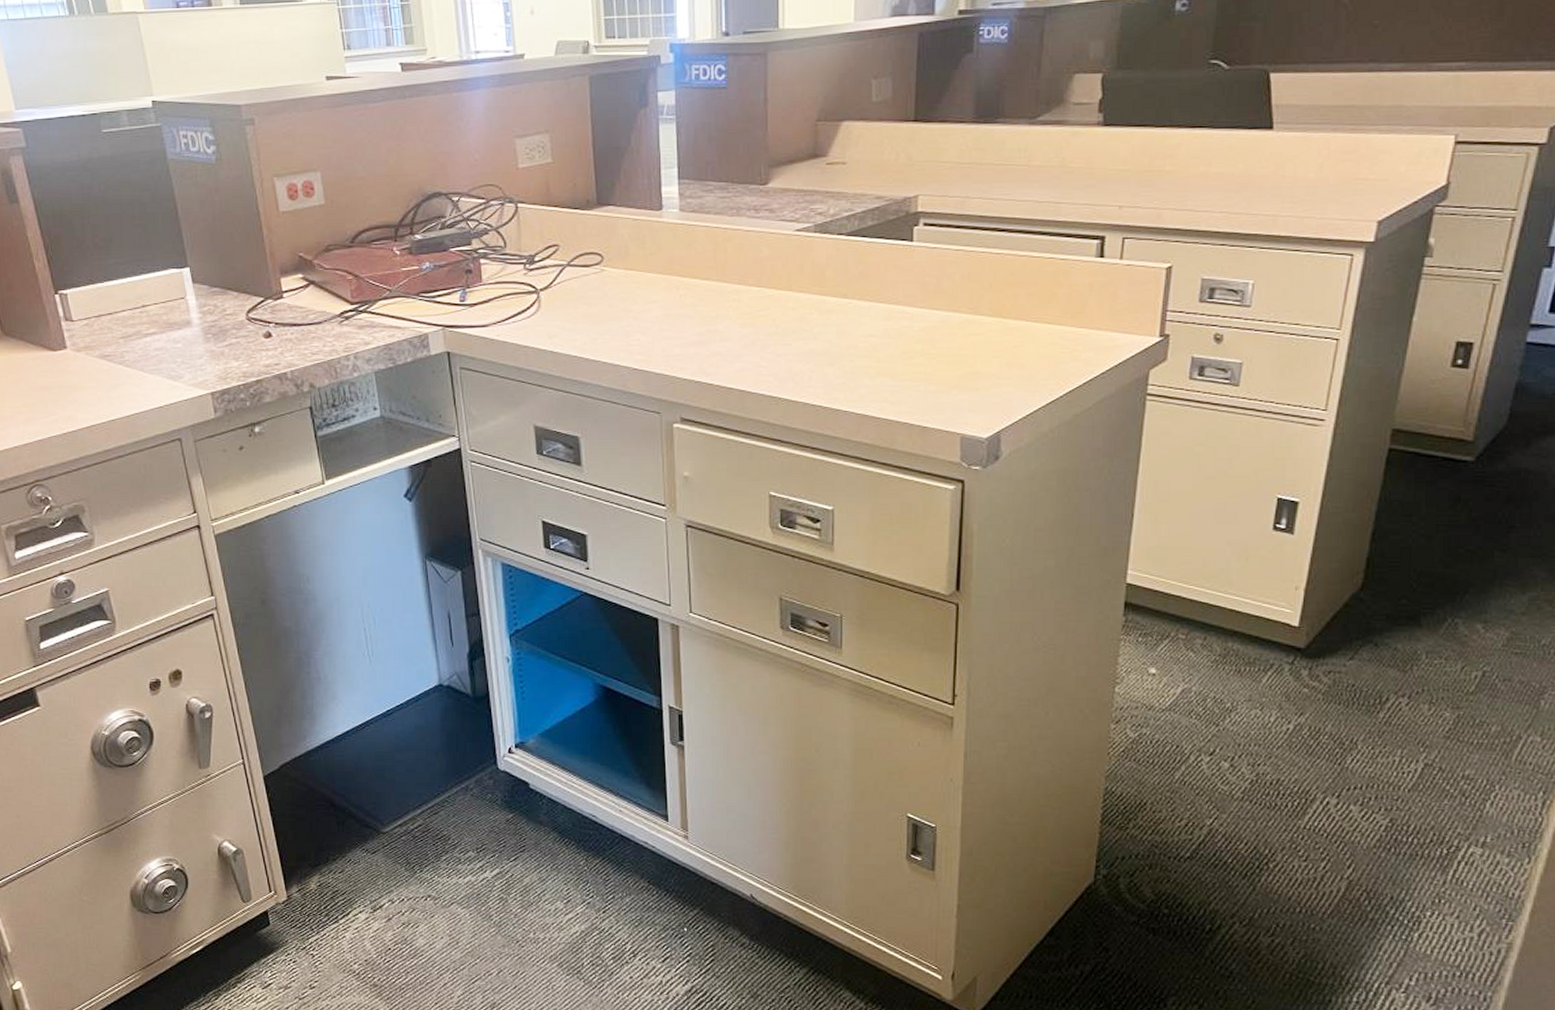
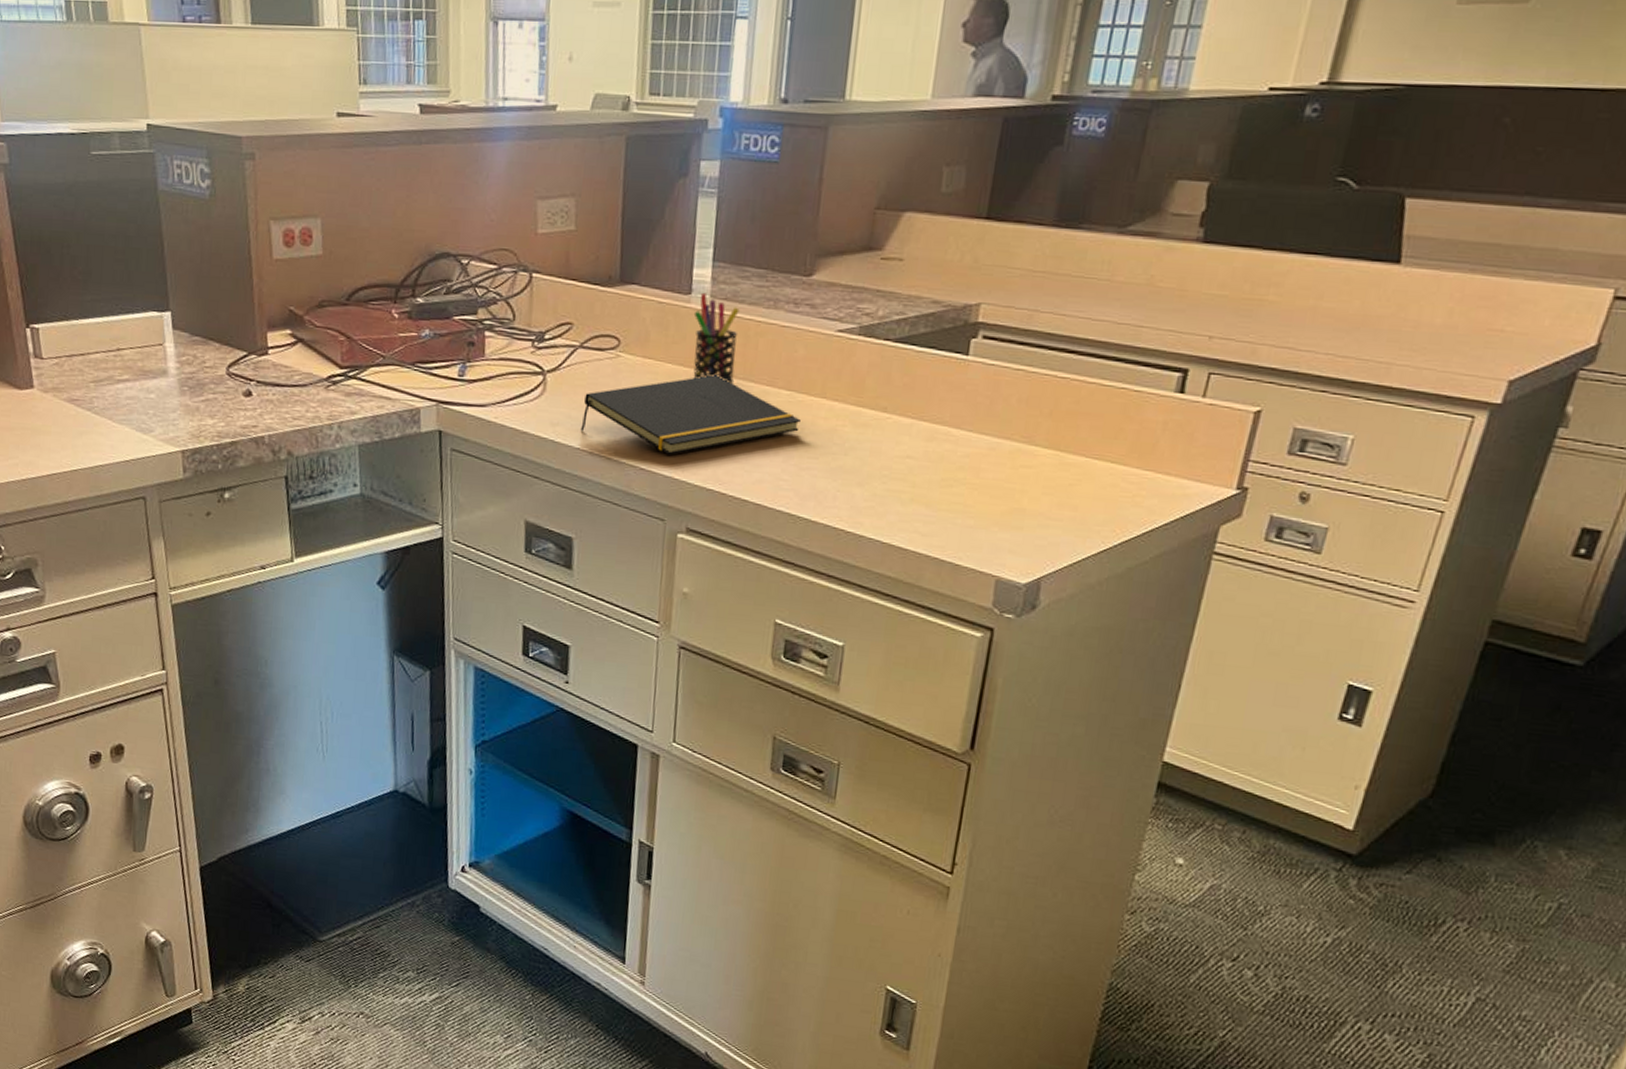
notepad: none [576,279,772,354] -> present [580,375,801,455]
pen holder: none [666,207,708,286] -> present [693,292,740,384]

